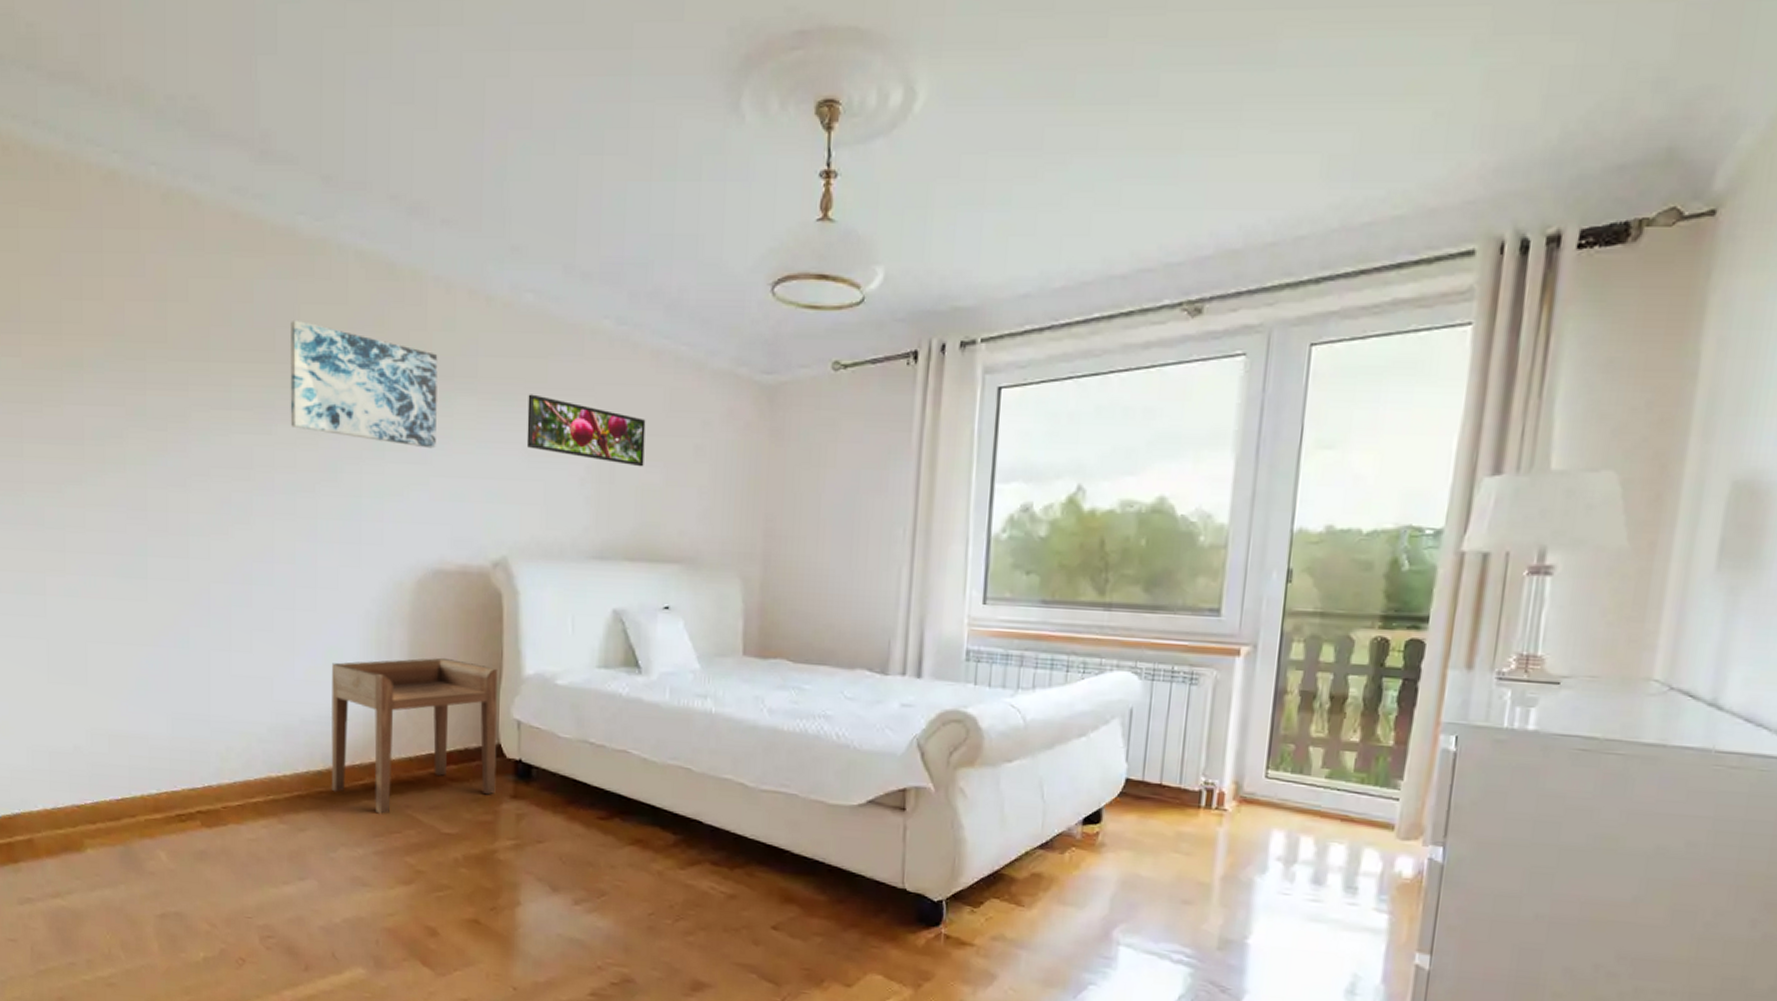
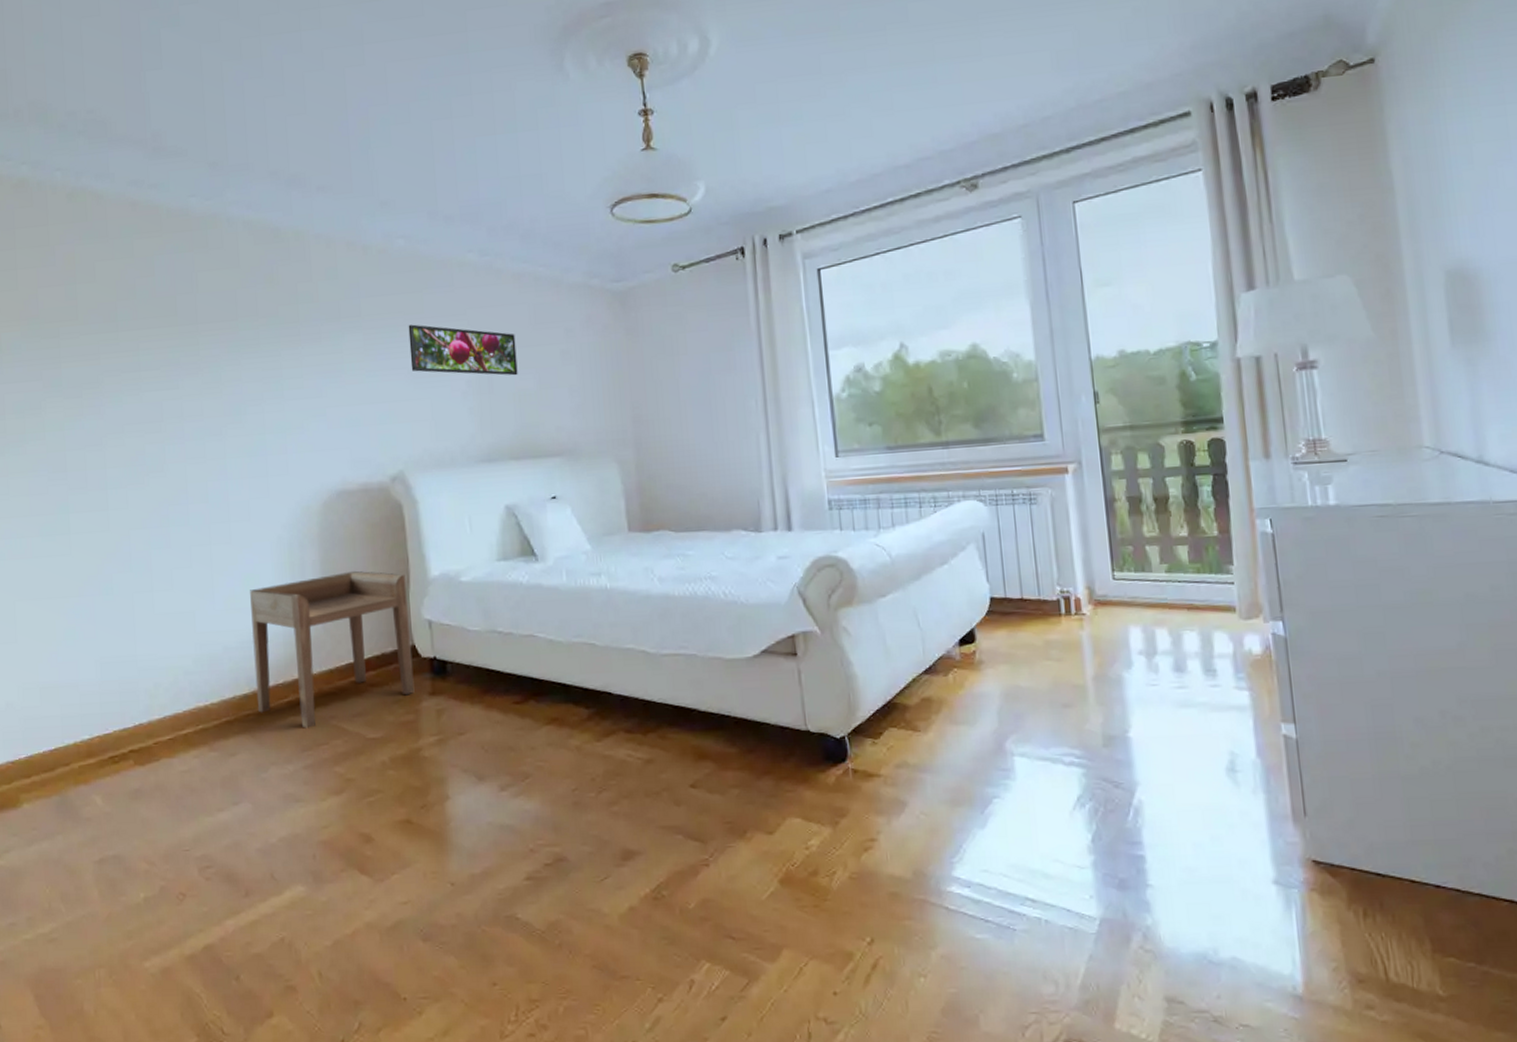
wall art: present [290,319,438,449] -> none [190,286,329,383]

